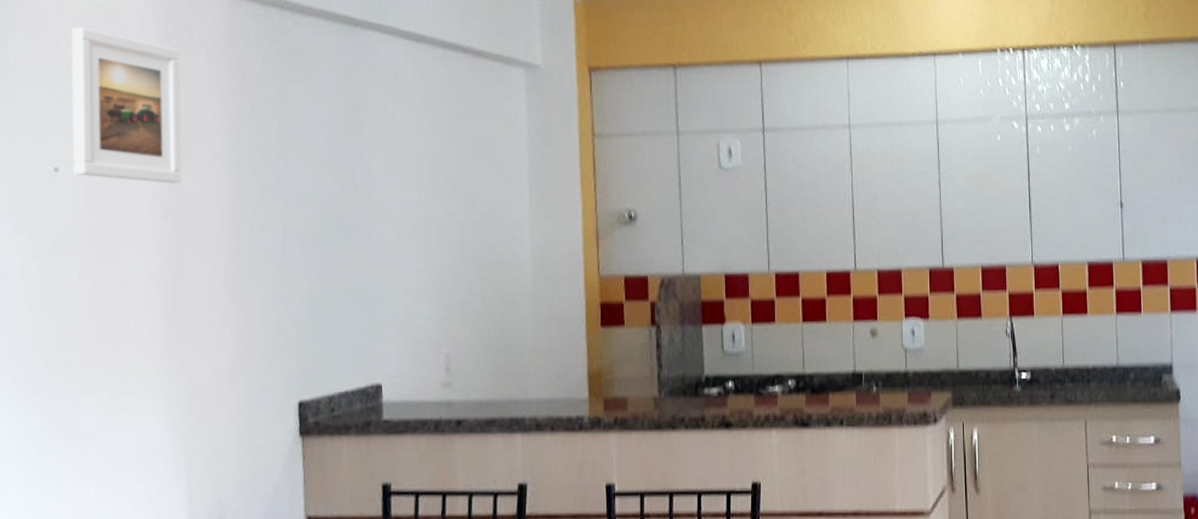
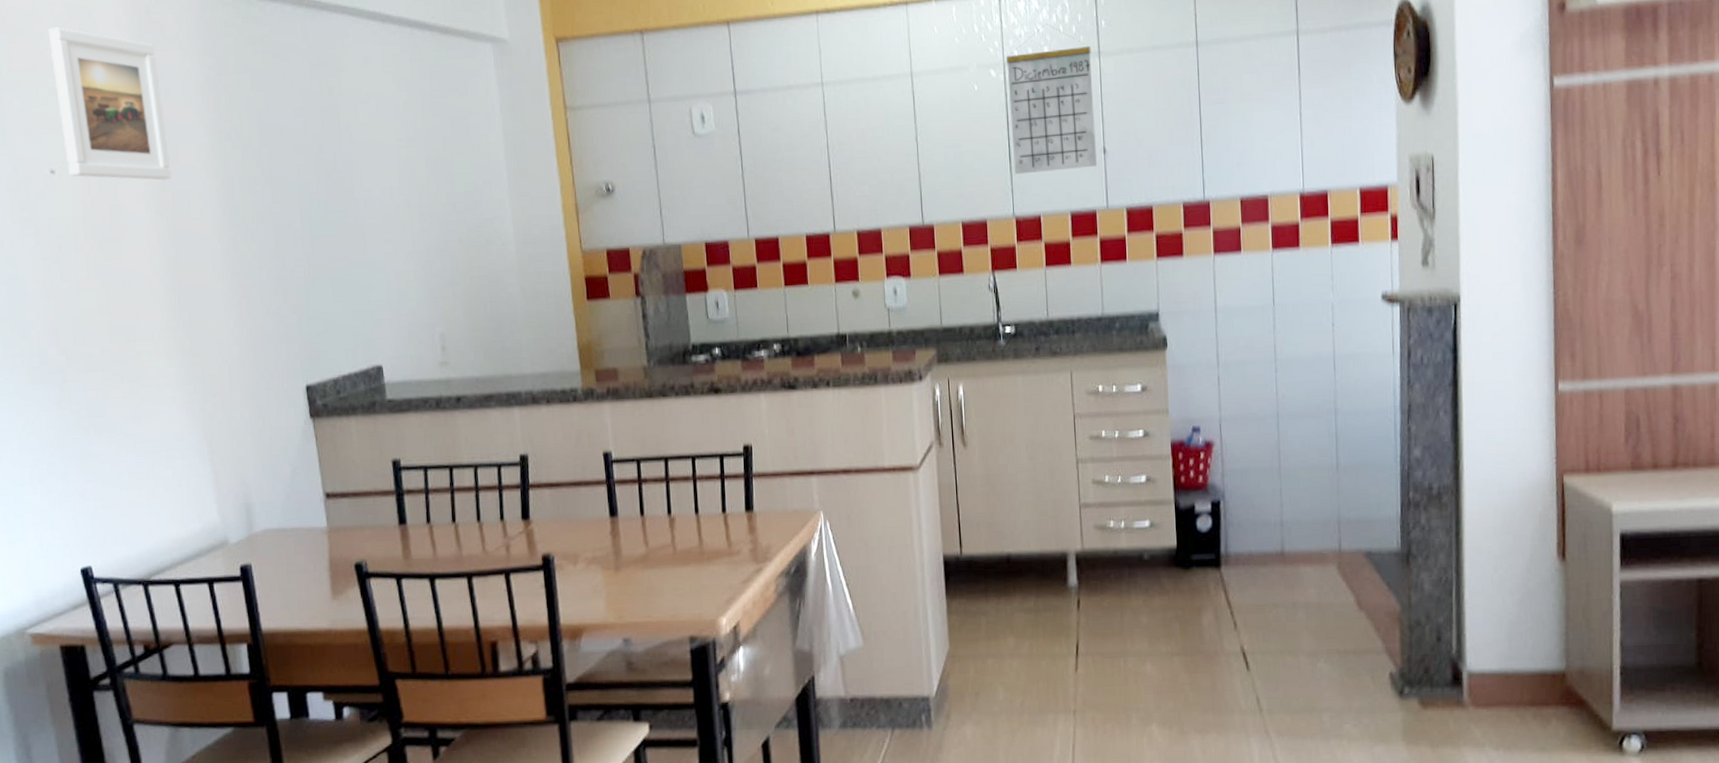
calendar: none [1029,82,1114,223] -> present [1006,24,1097,175]

